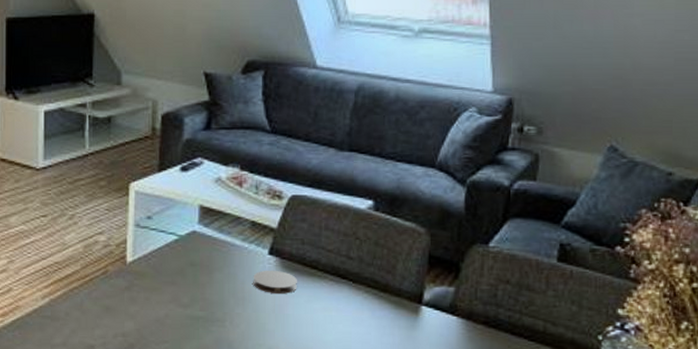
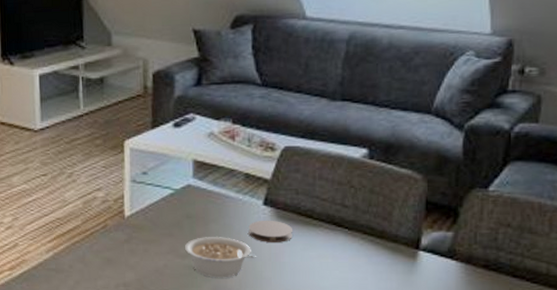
legume: none [187,285,260,330] -> present [184,236,256,278]

